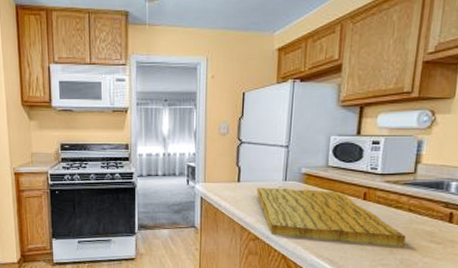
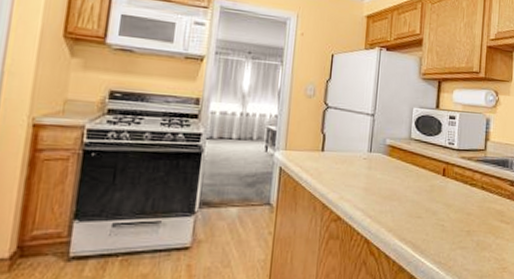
cutting board: present [256,187,406,247] -> none [341,158,480,228]

